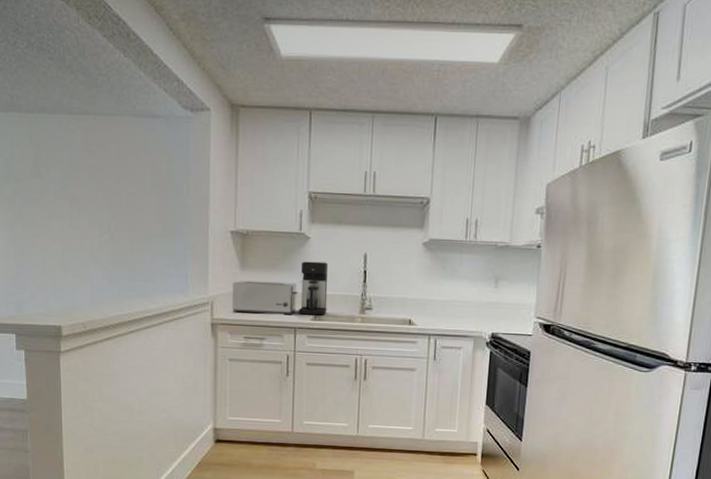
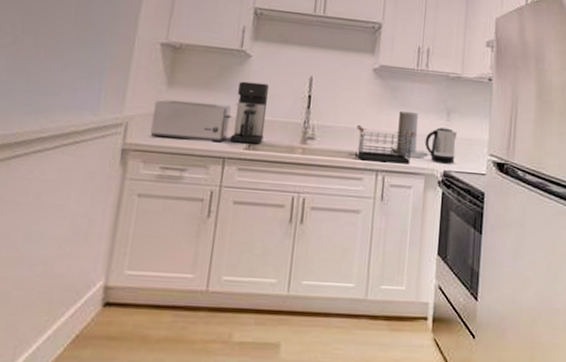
dish rack: none [410,294,465,329] -> present [357,124,416,165]
paper towel: none [442,280,477,323] -> present [391,110,428,159]
kettle: none [473,294,504,327] -> present [425,127,457,164]

